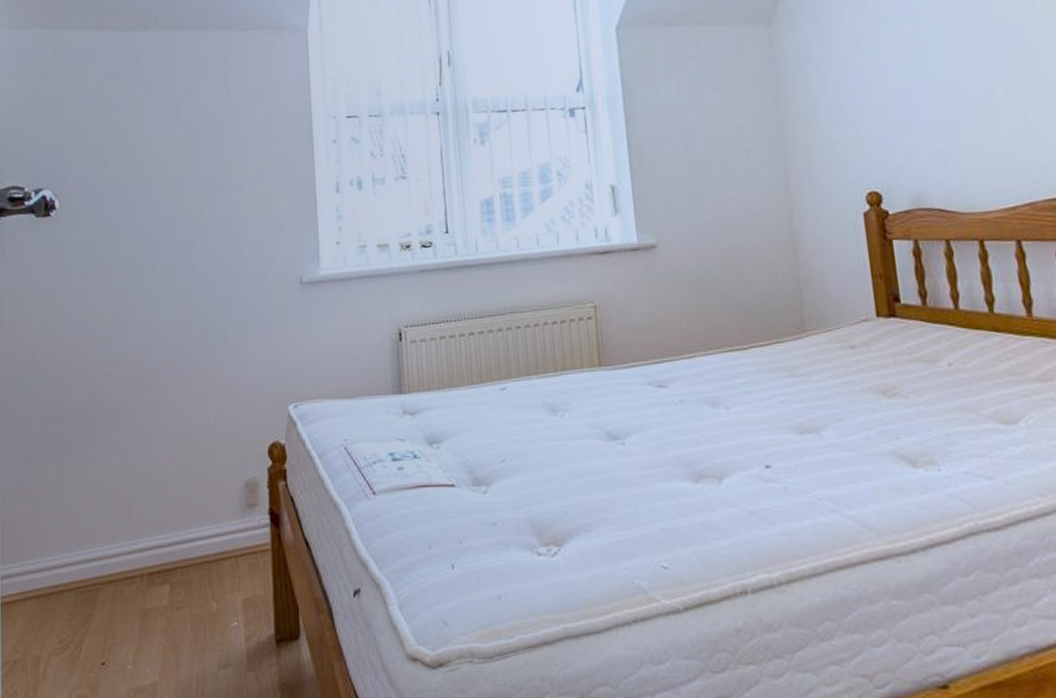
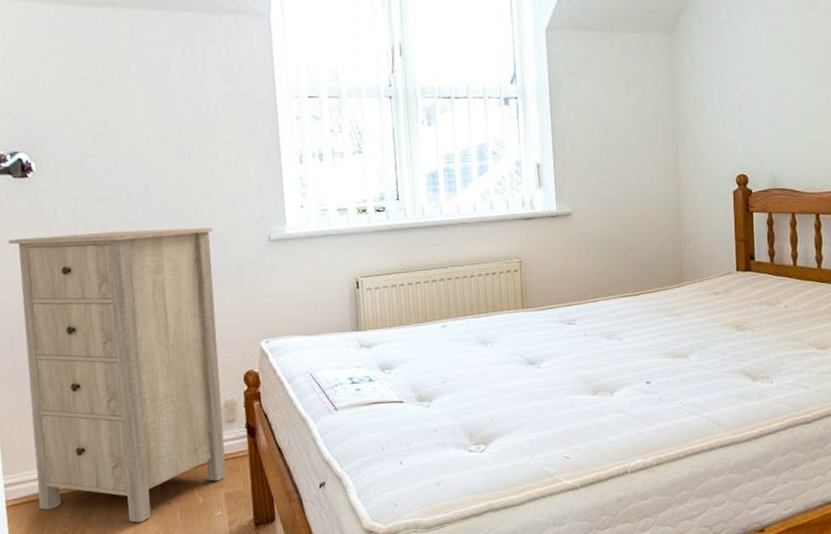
storage cabinet: none [25,269,245,632] -> present [8,227,227,523]

